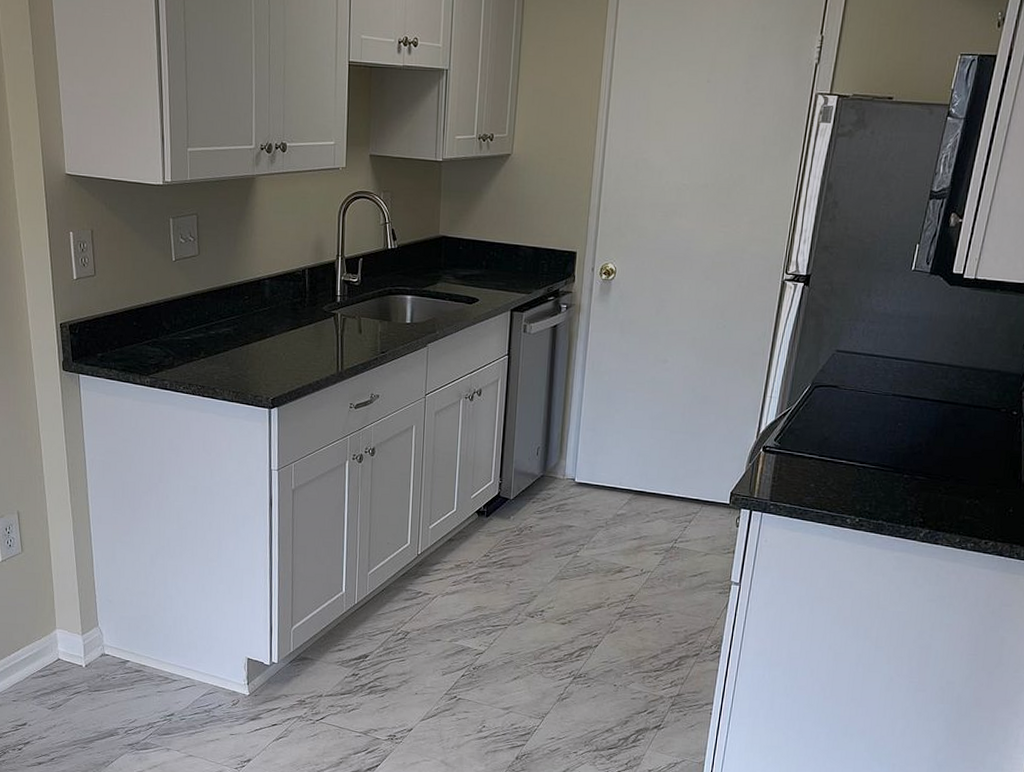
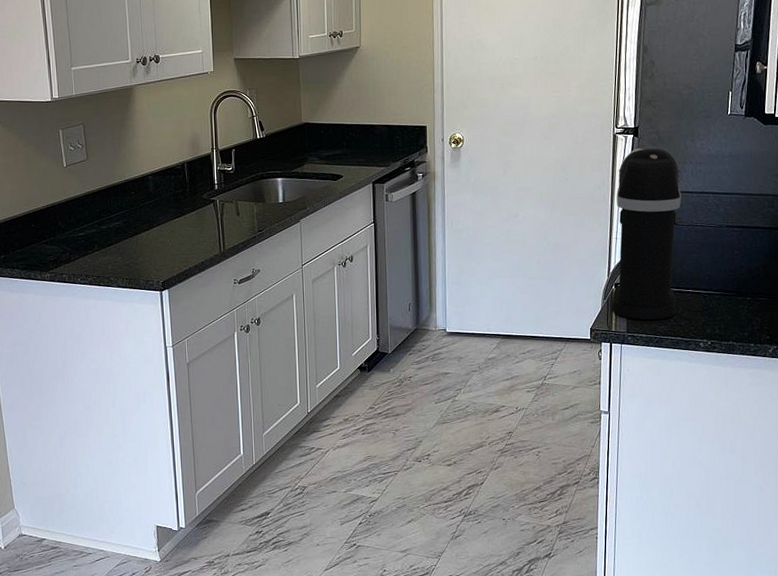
coffee maker: none [756,297,850,490] -> present [612,146,682,320]

